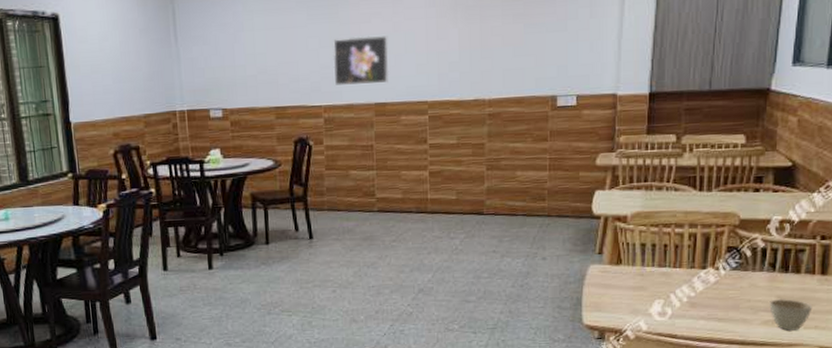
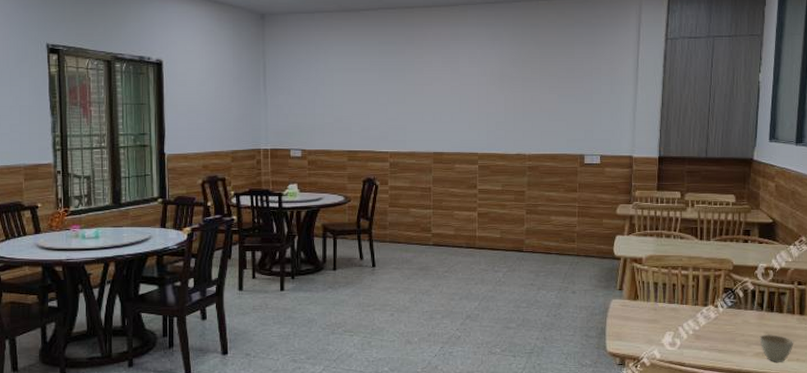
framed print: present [333,36,389,85] -> none [399,96,446,136]

